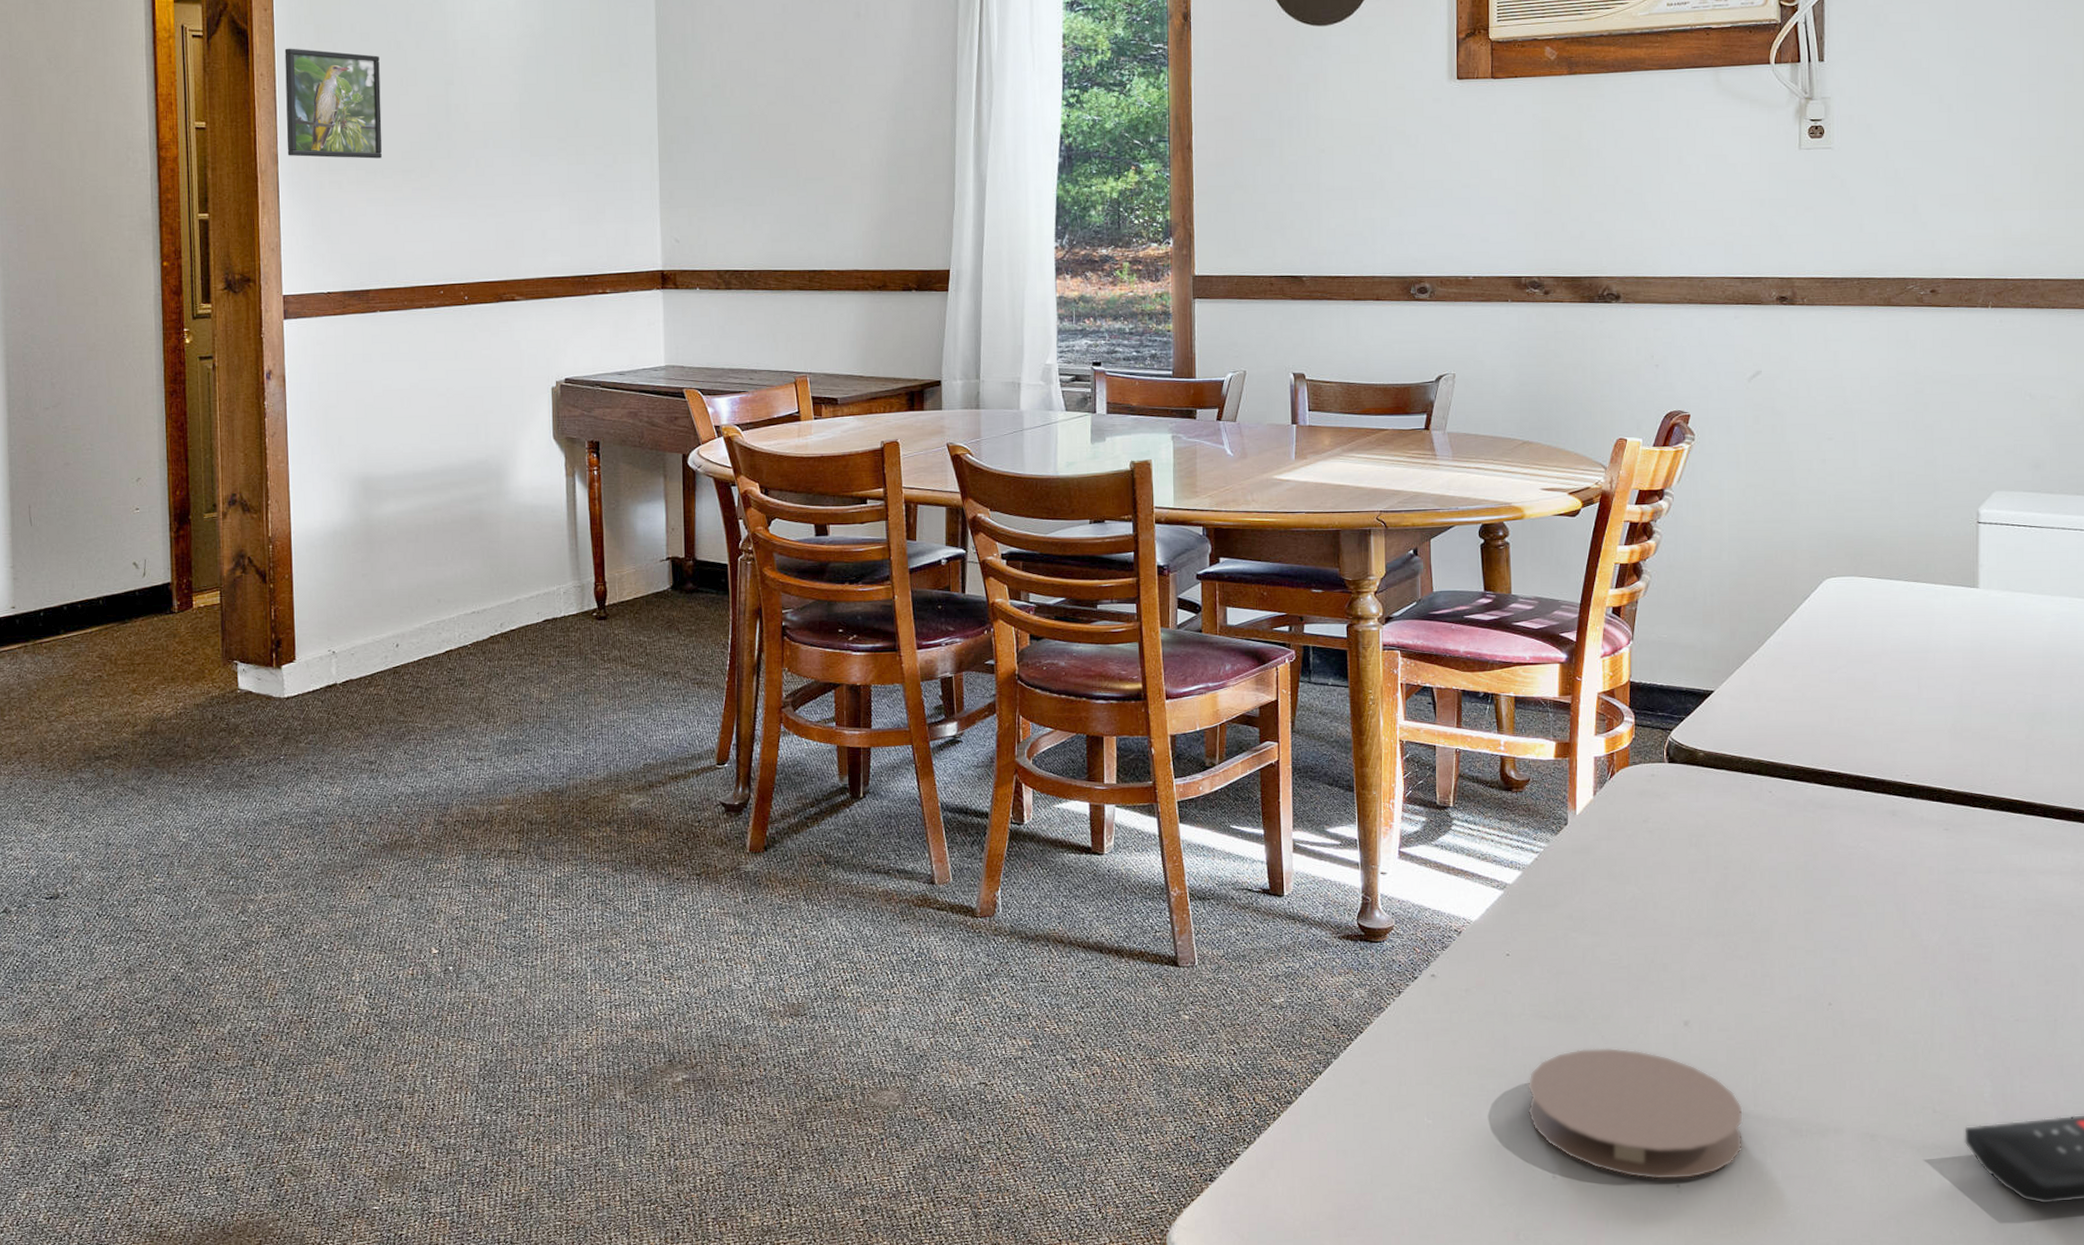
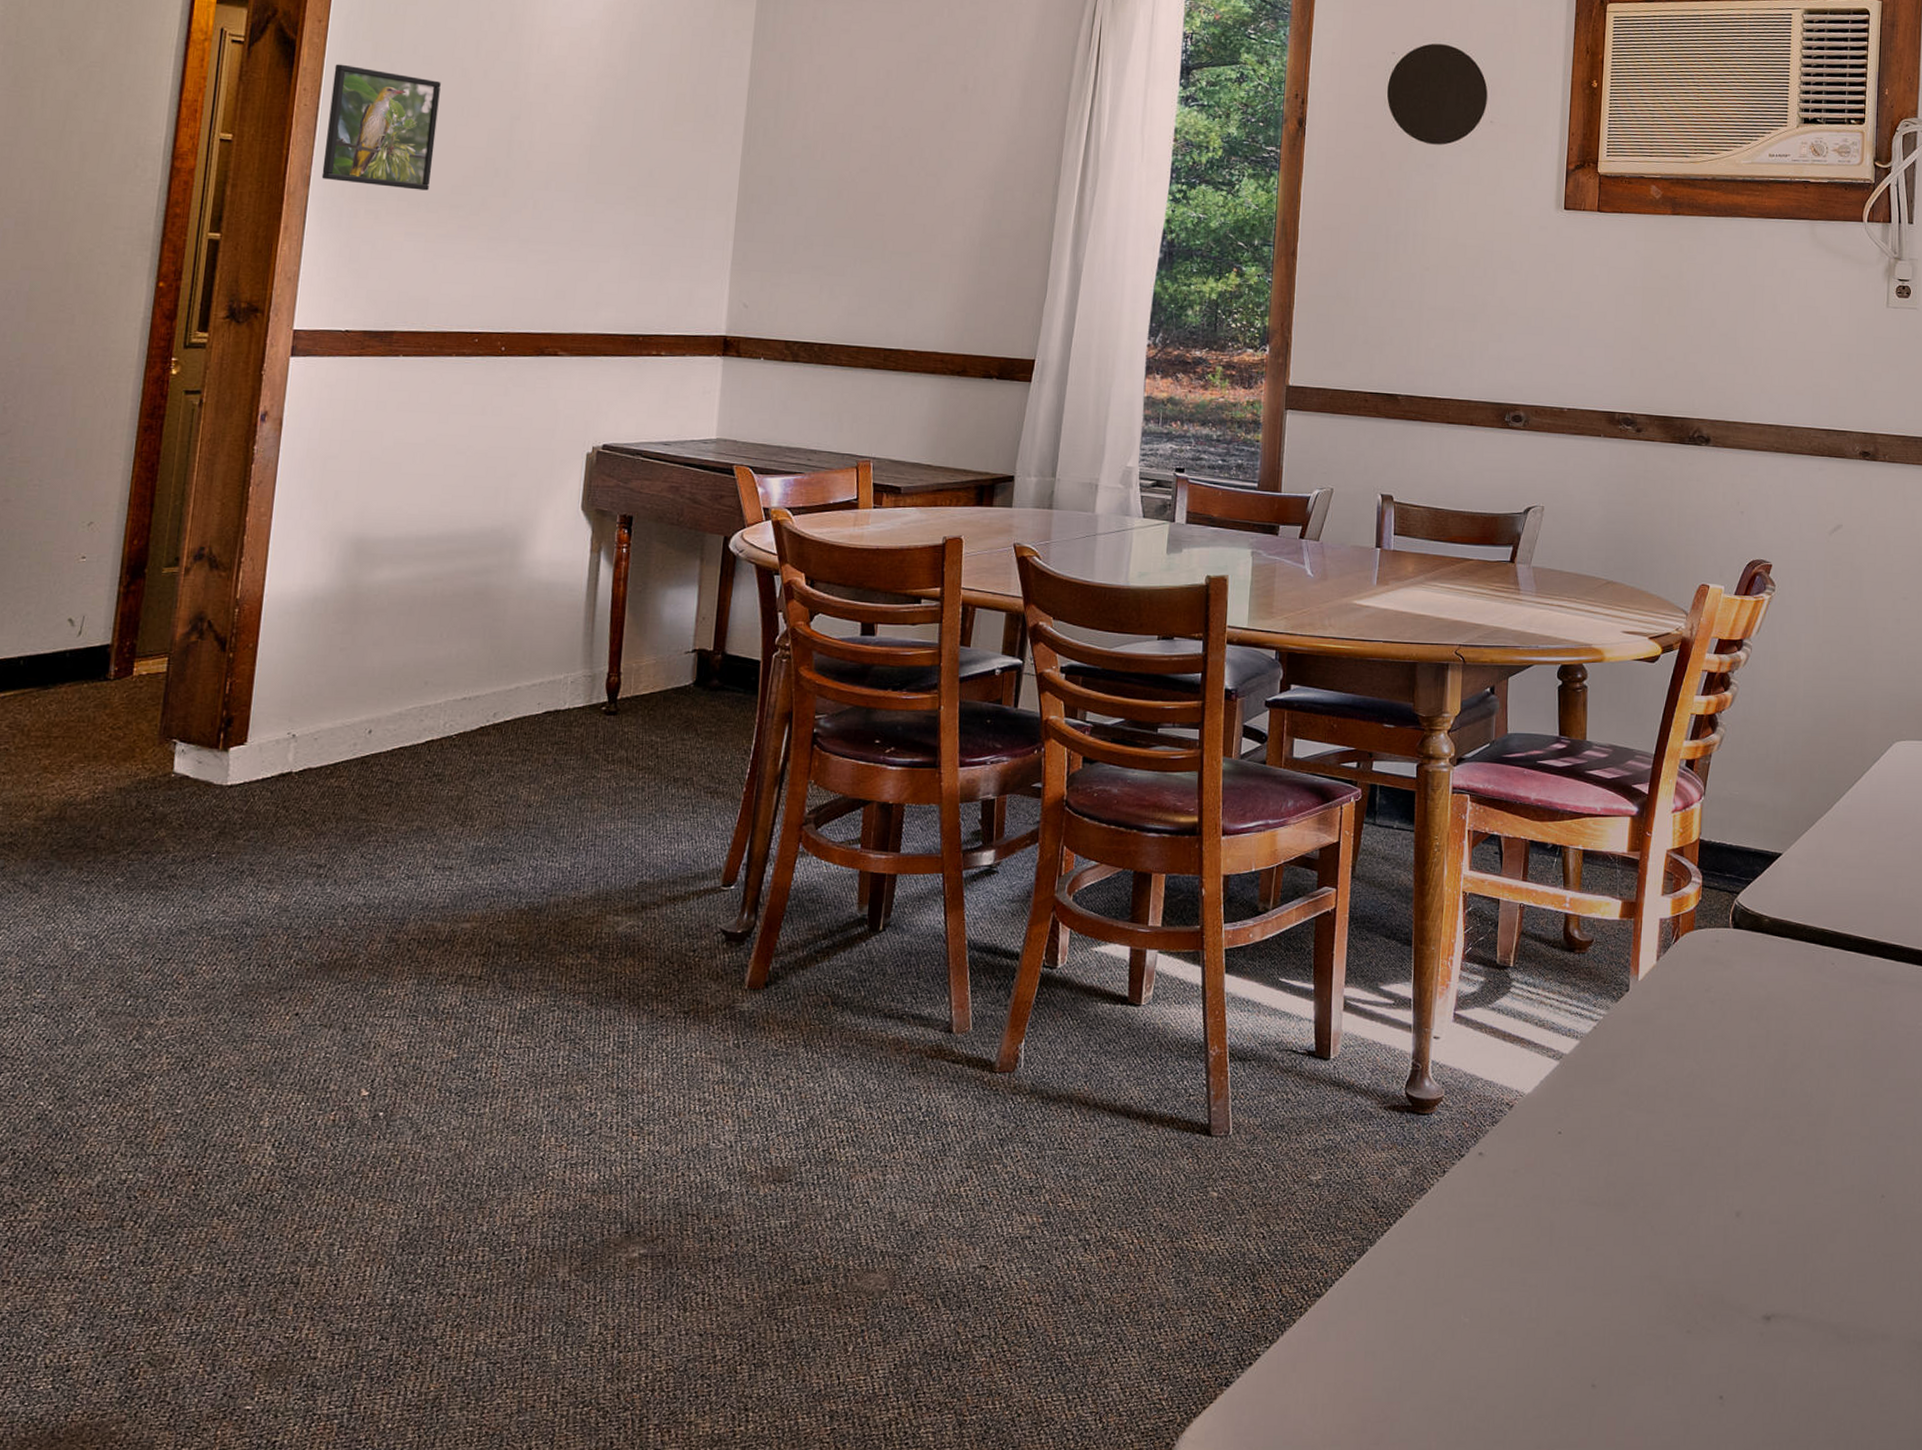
coaster: present [1527,1047,1743,1180] -> none [1569,1239,1791,1391]

